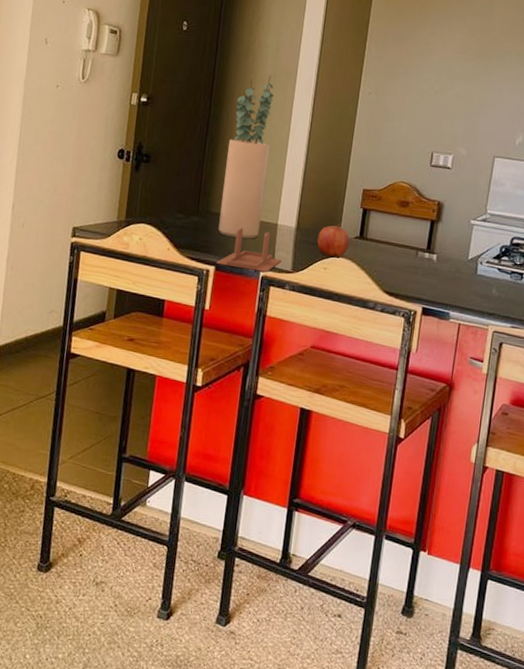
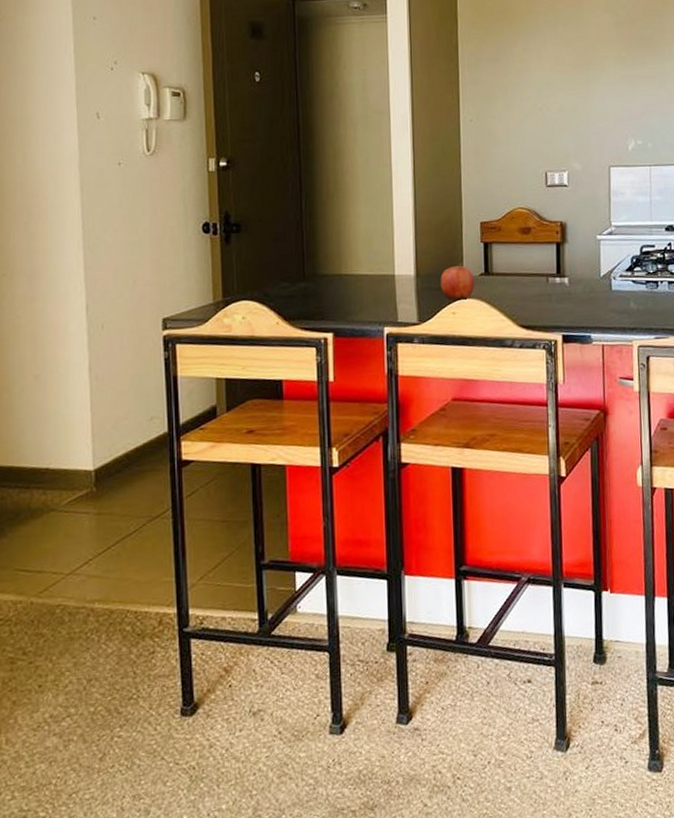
napkin holder: present [216,227,281,272] -> none [334,285,405,330]
vase: present [218,75,274,239] -> none [326,117,376,298]

